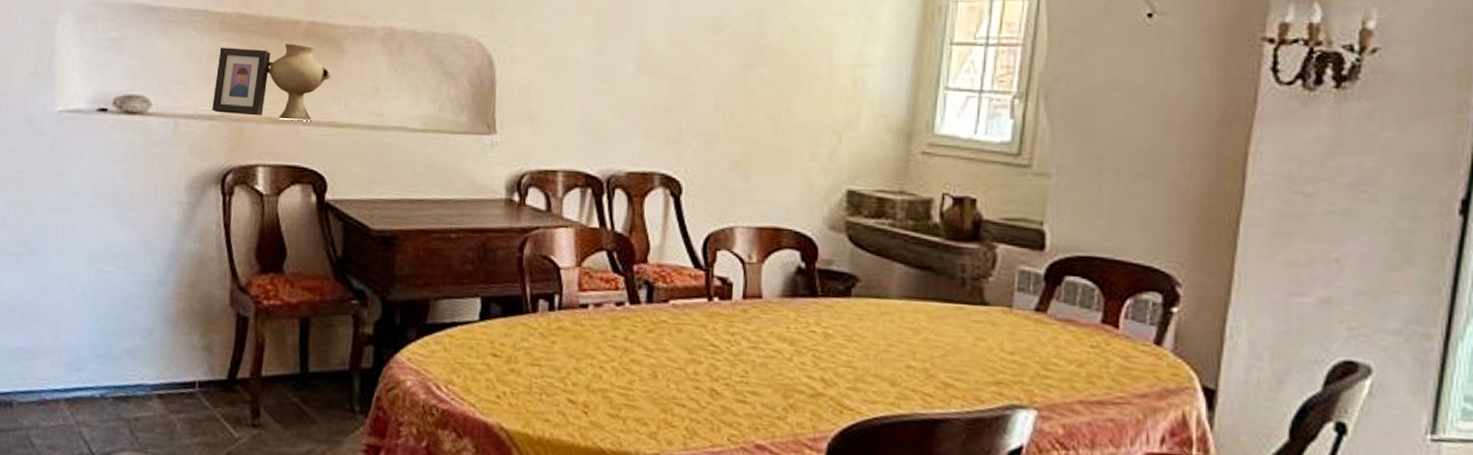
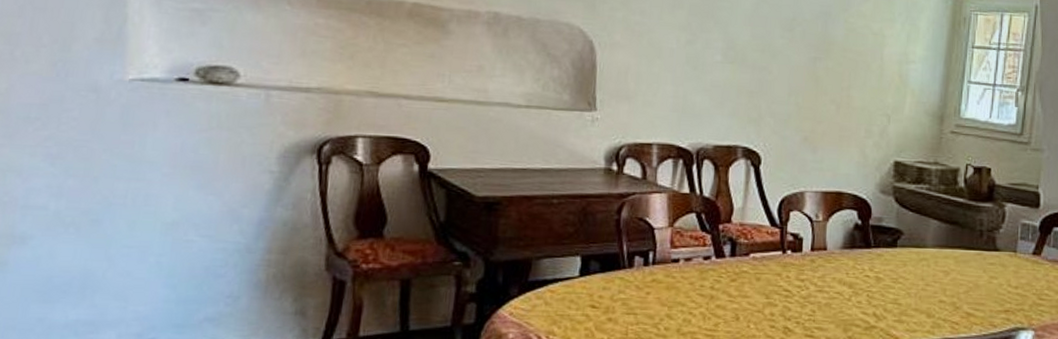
picture frame: present [212,47,271,116] -> none [308,23,373,90]
vase: present [267,43,332,121] -> none [368,22,436,95]

